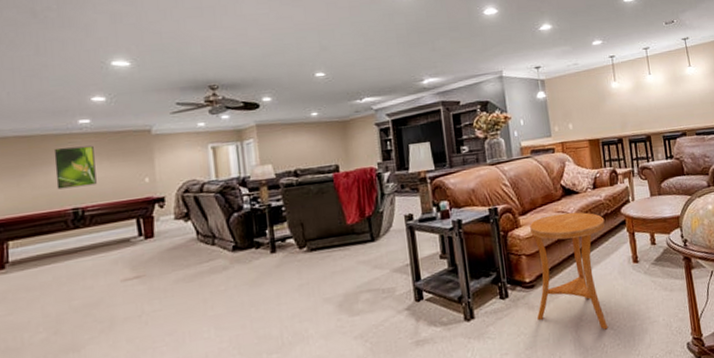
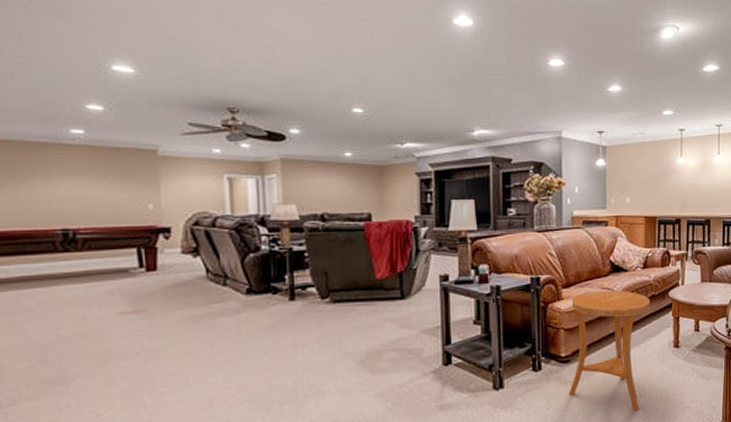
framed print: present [53,145,97,189] -> none [39,158,91,206]

